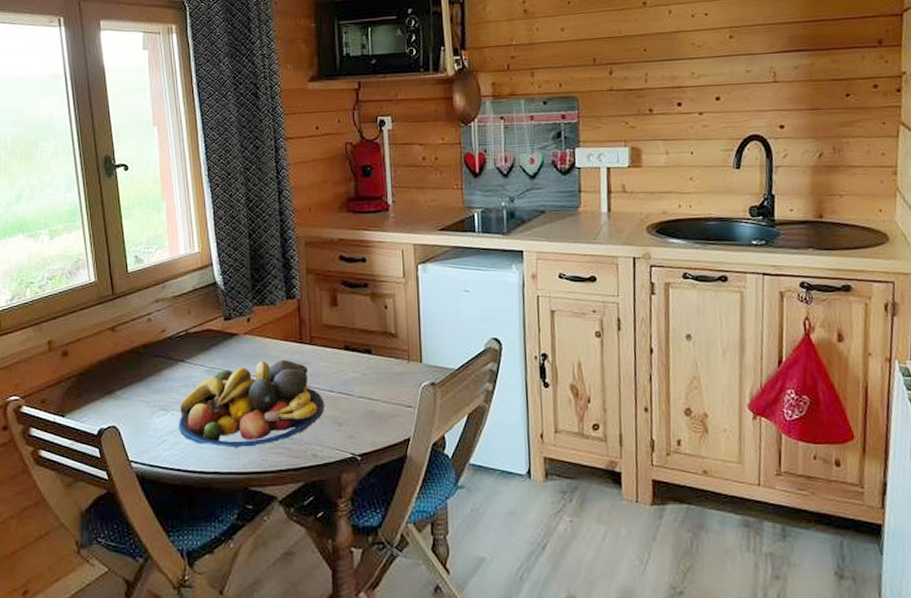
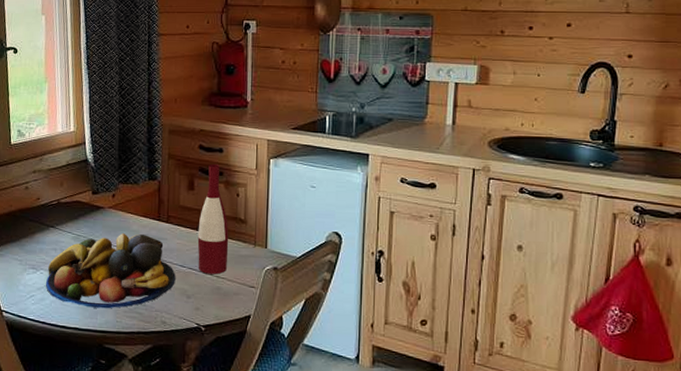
wine bottle: none [345,275,380,397] -> present [197,163,229,275]

